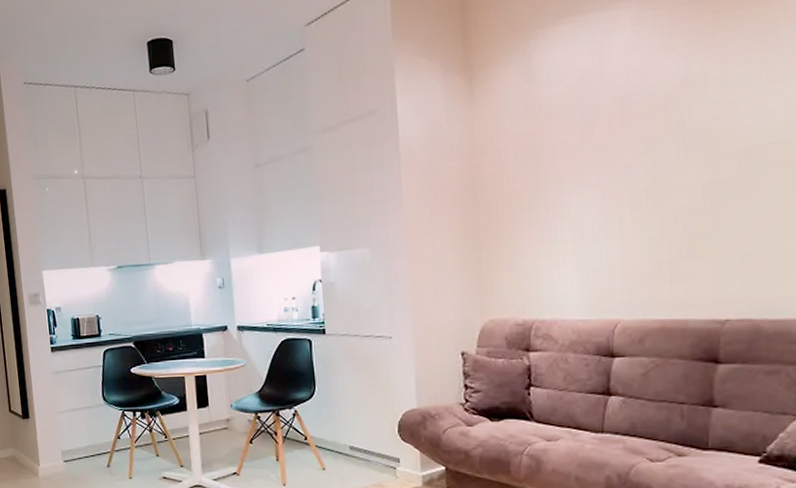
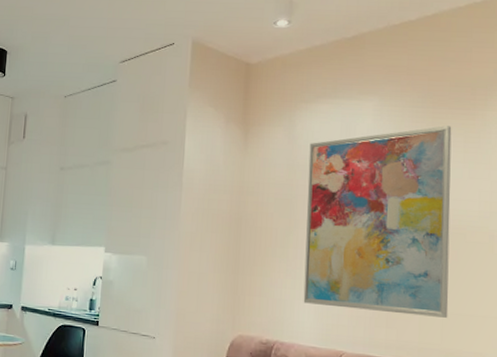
wall art: none [552,19,750,271] -> present [303,126,452,318]

